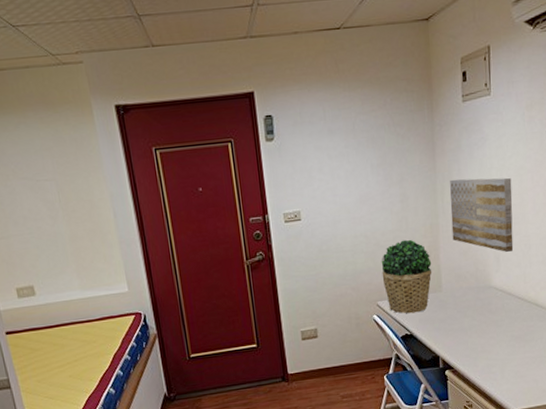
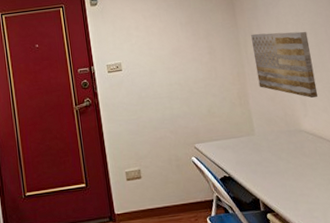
potted plant: present [381,239,432,314] -> none [195,86,244,156]

